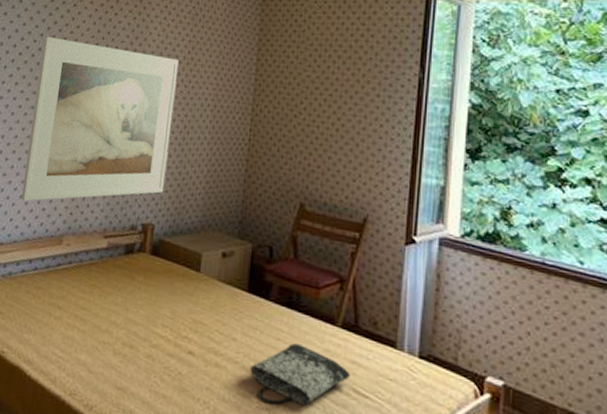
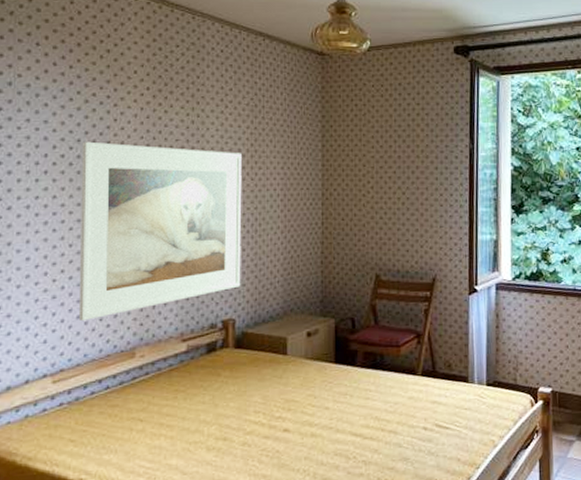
tote bag: present [250,343,350,405] -> none [344,398,432,456]

